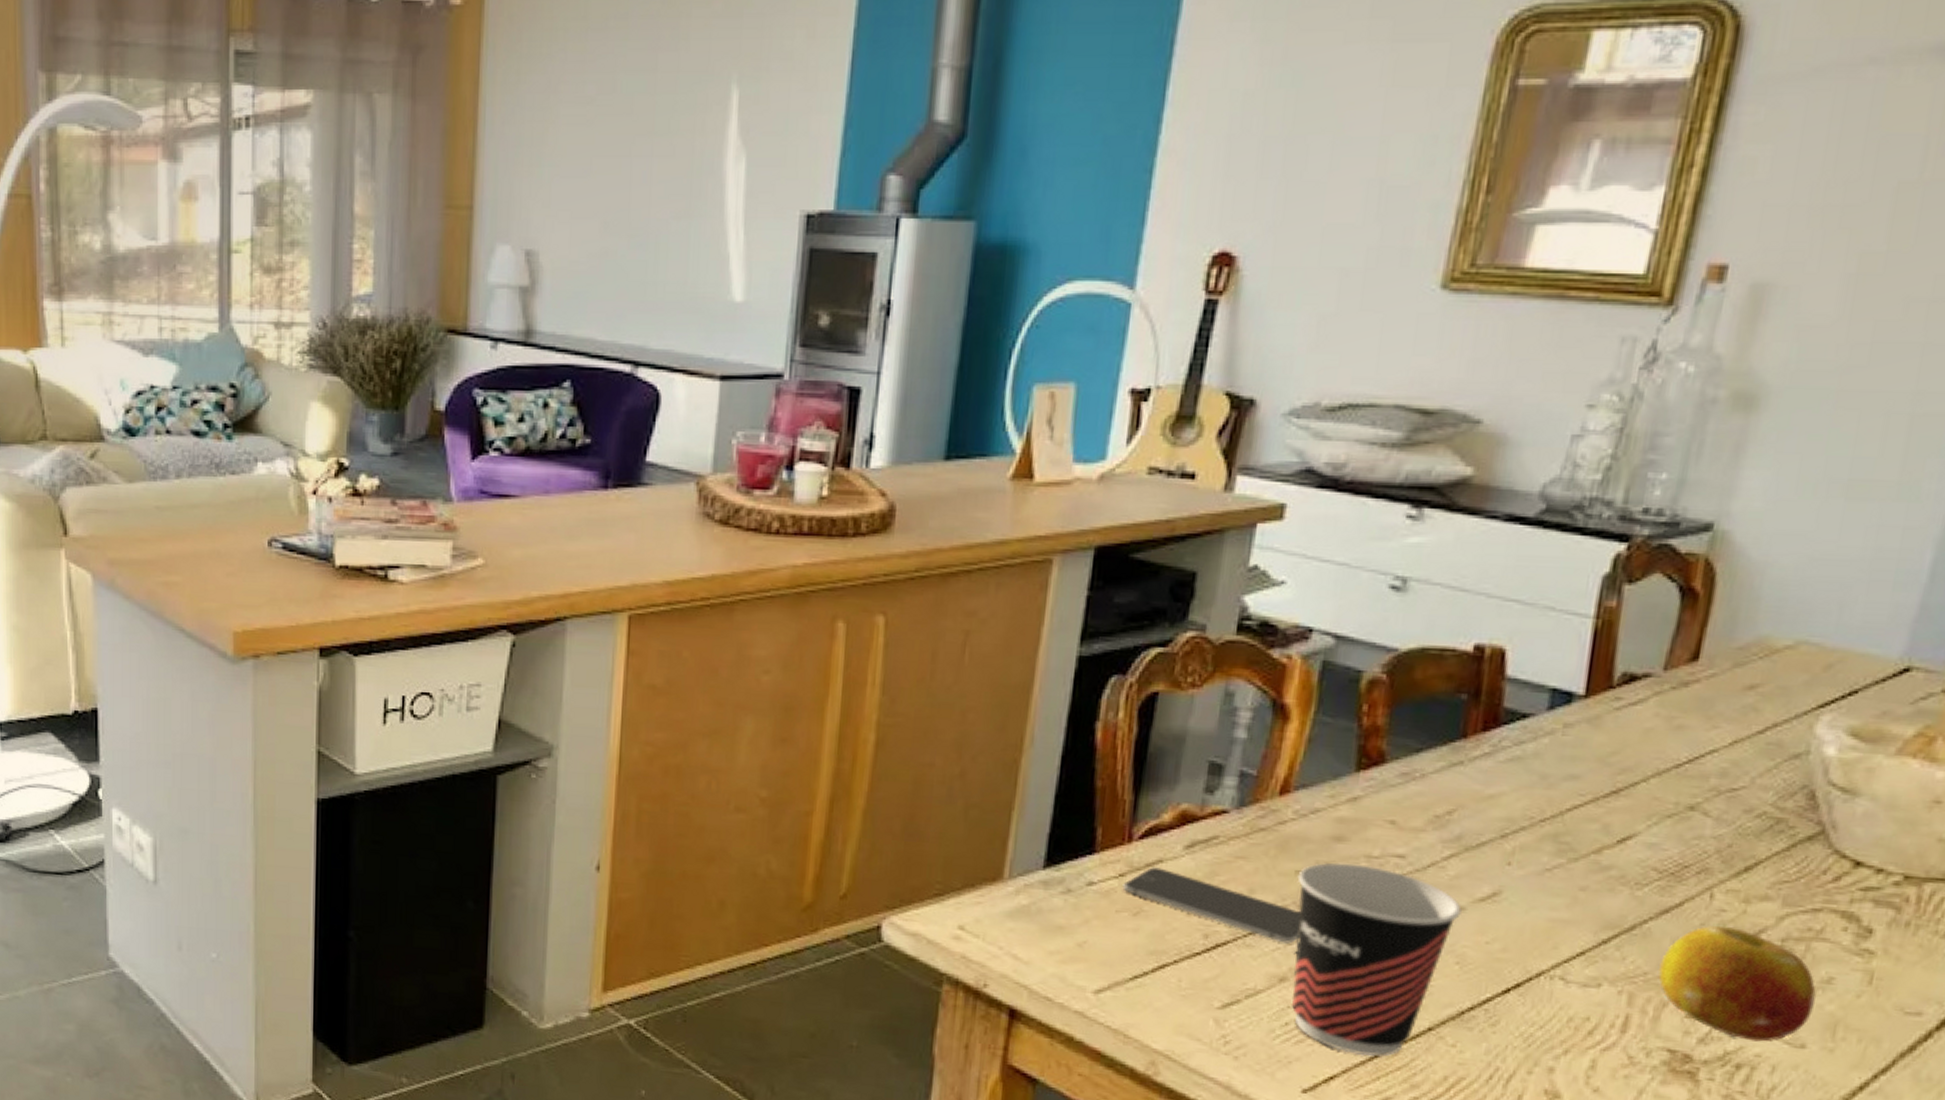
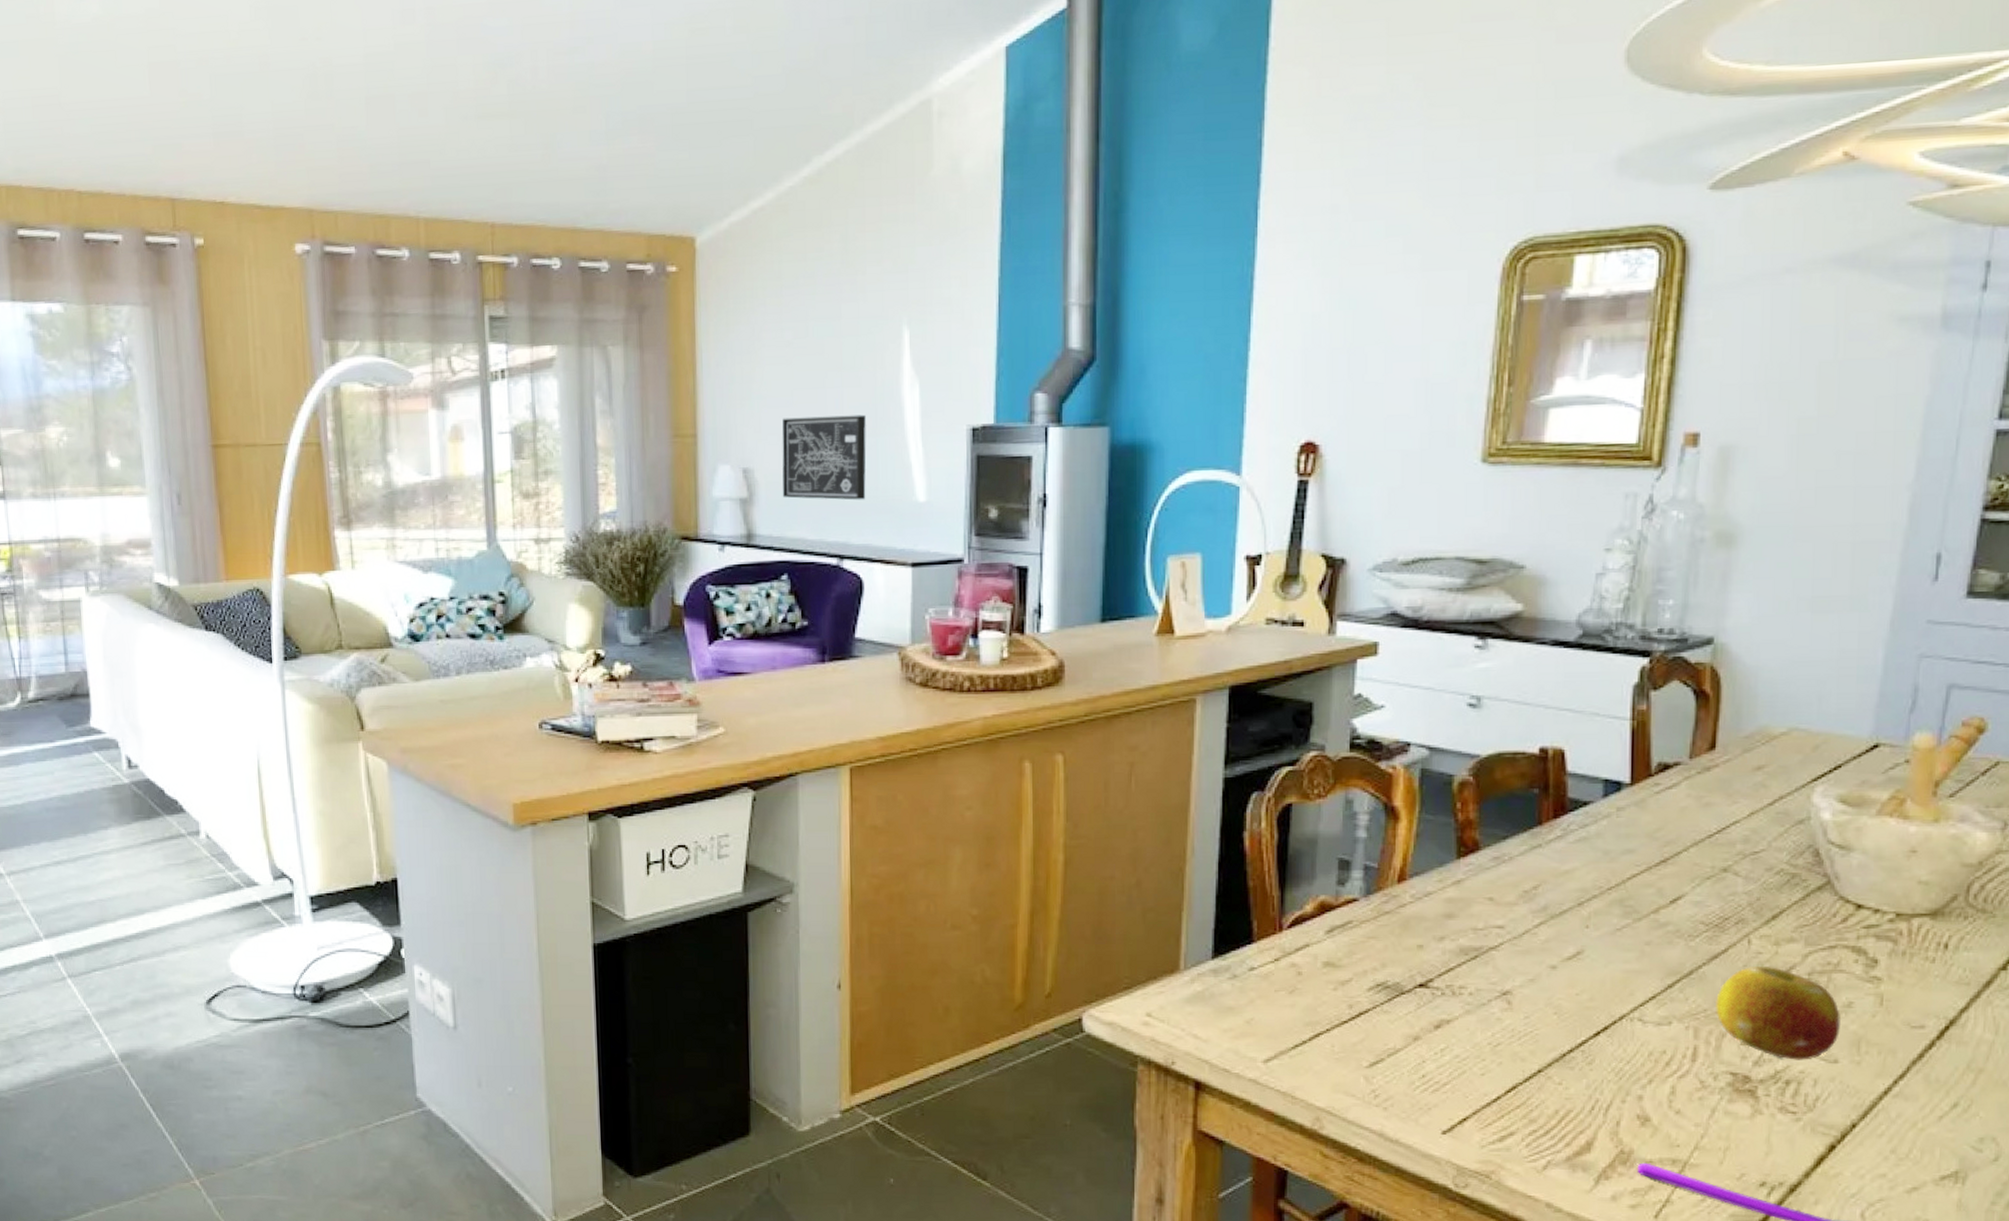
wall art: none [570,191,678,296] -> present [782,414,866,500]
smartphone: present [1122,867,1301,944] -> none [1278,951,1426,1008]
cup: present [1291,862,1462,1057] -> none [1419,936,1554,1099]

